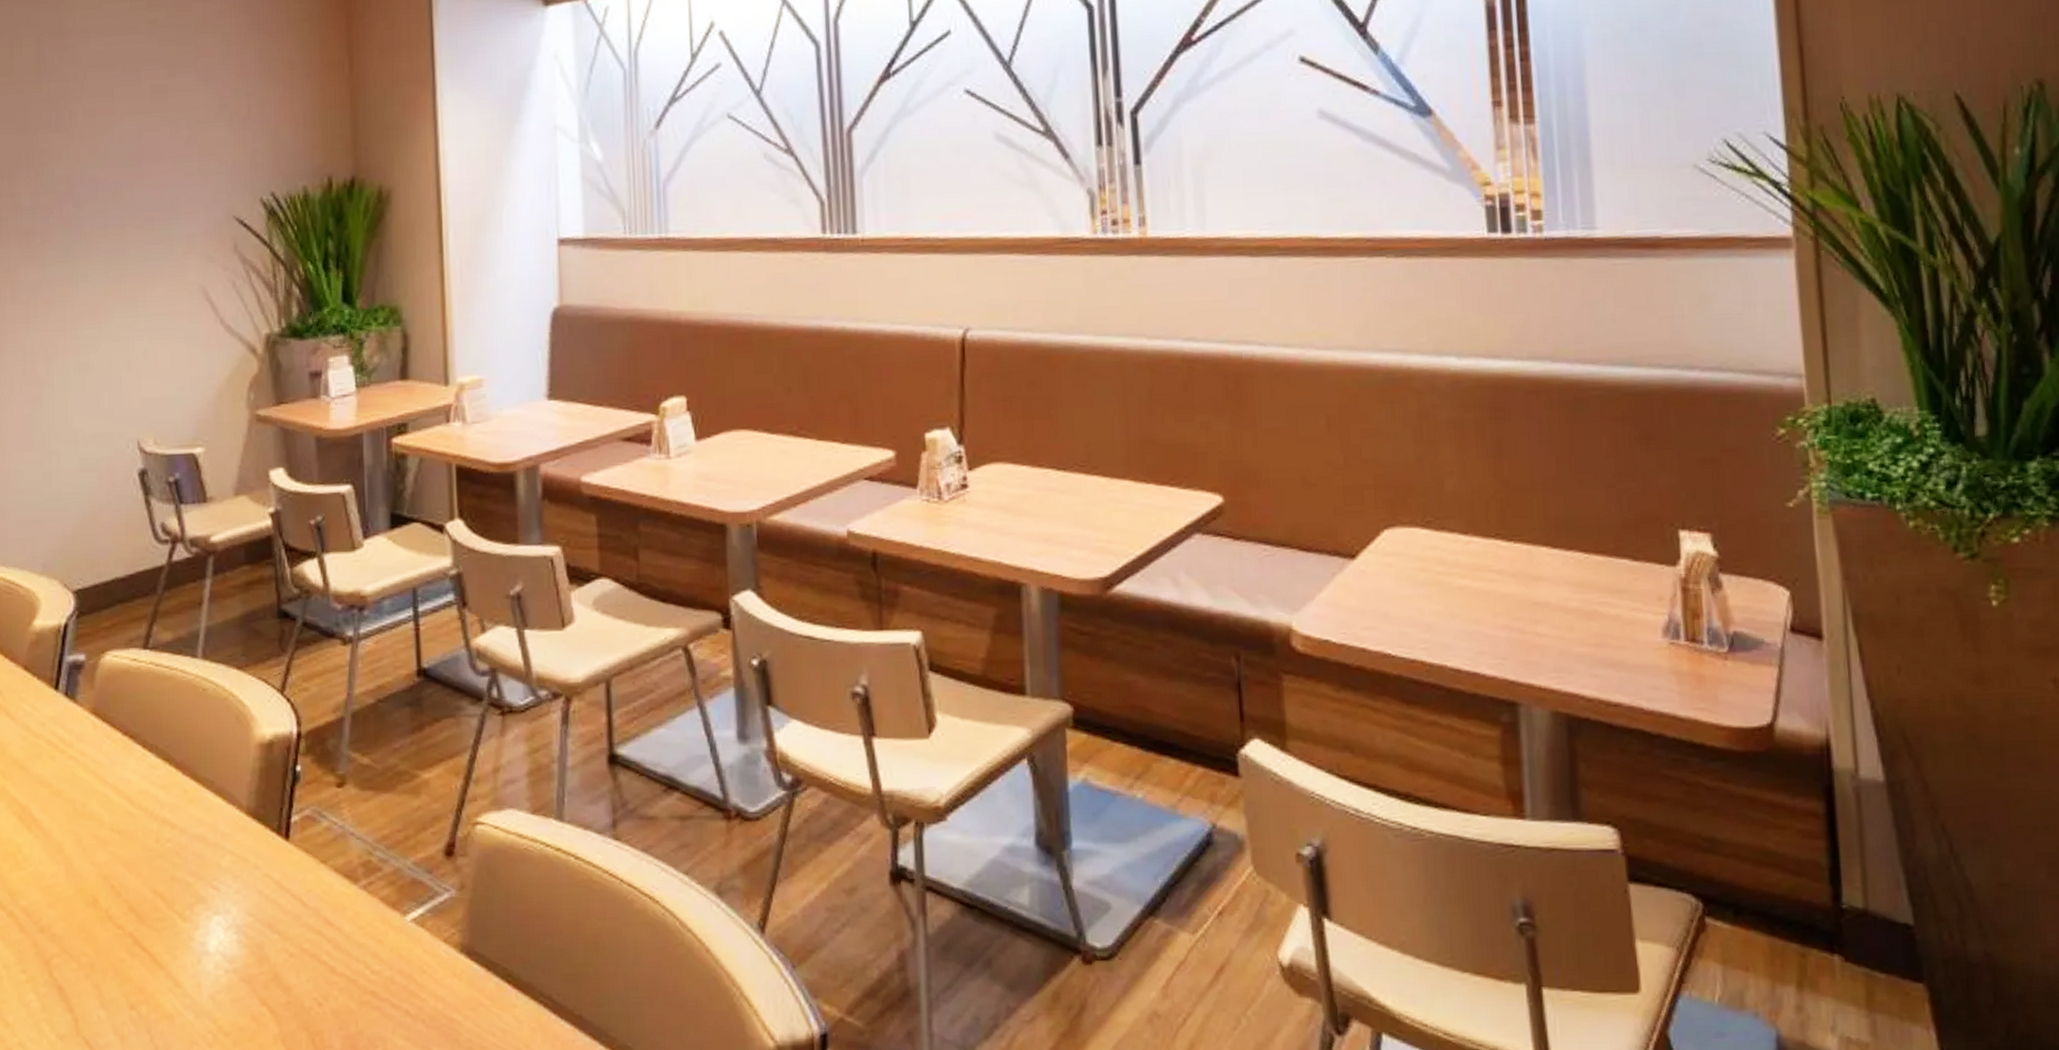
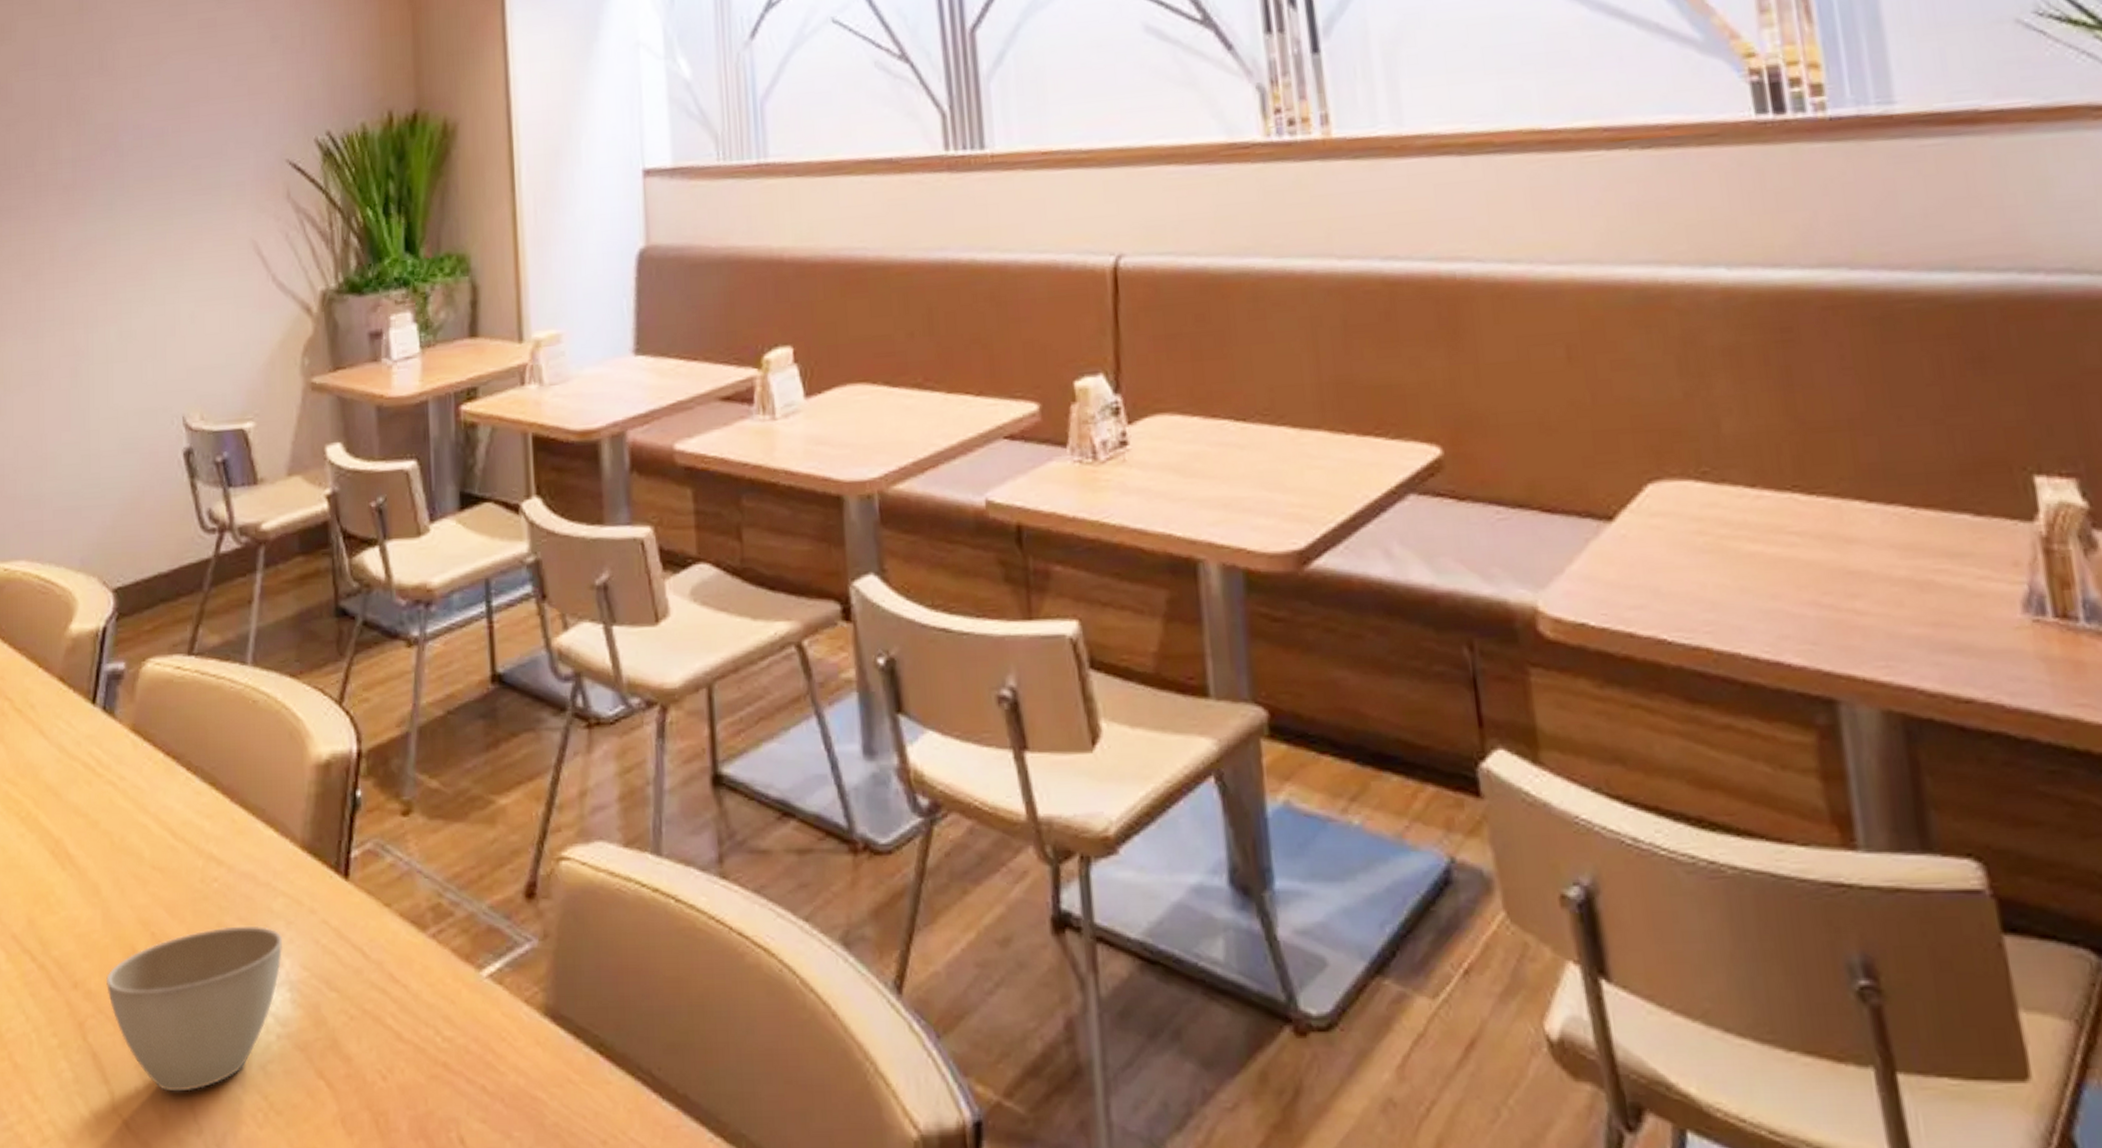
cup: none [70,879,230,1018] -> present [106,926,282,1092]

